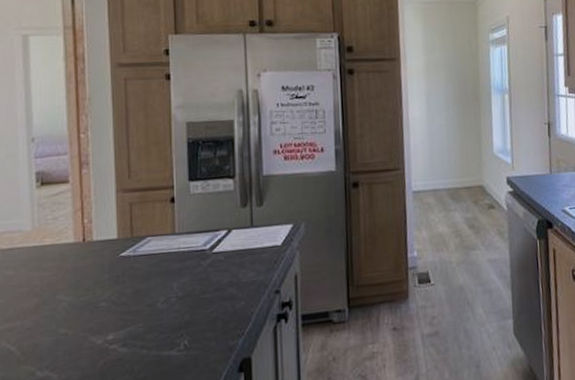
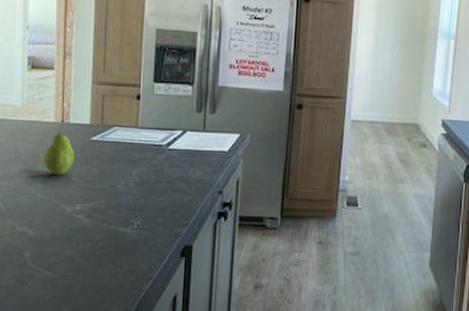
fruit: none [63,251,102,304] -> present [43,130,75,175]

